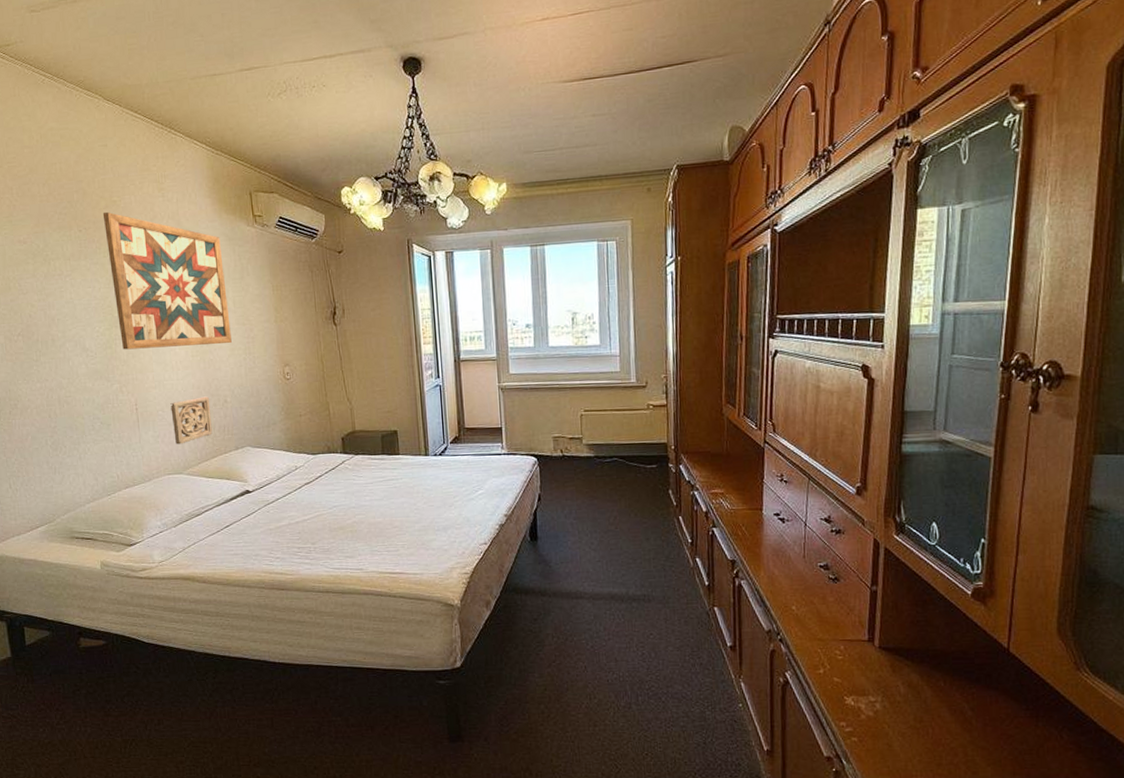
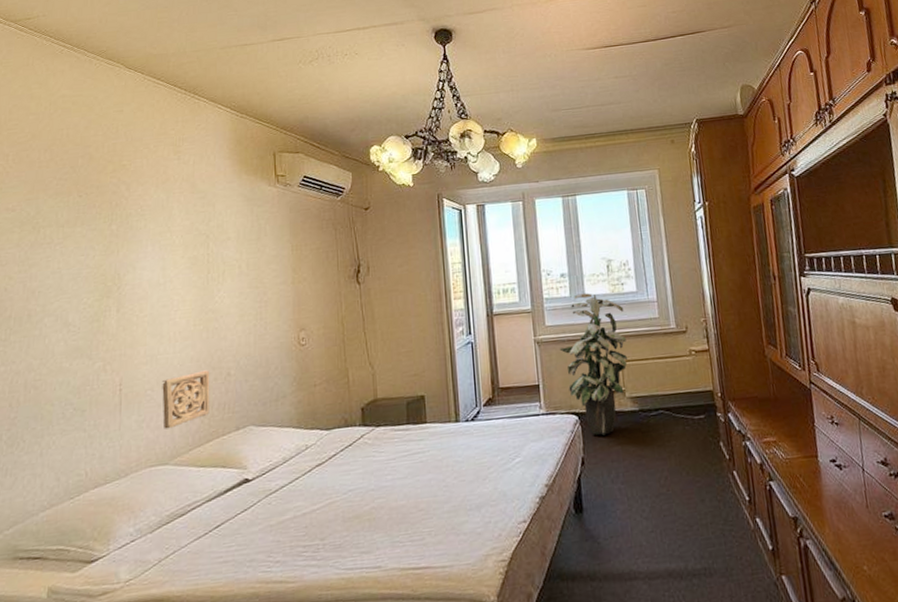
wall art: present [102,212,232,350] -> none [108,176,241,323]
indoor plant: none [522,344,587,477] -> present [559,293,628,436]

